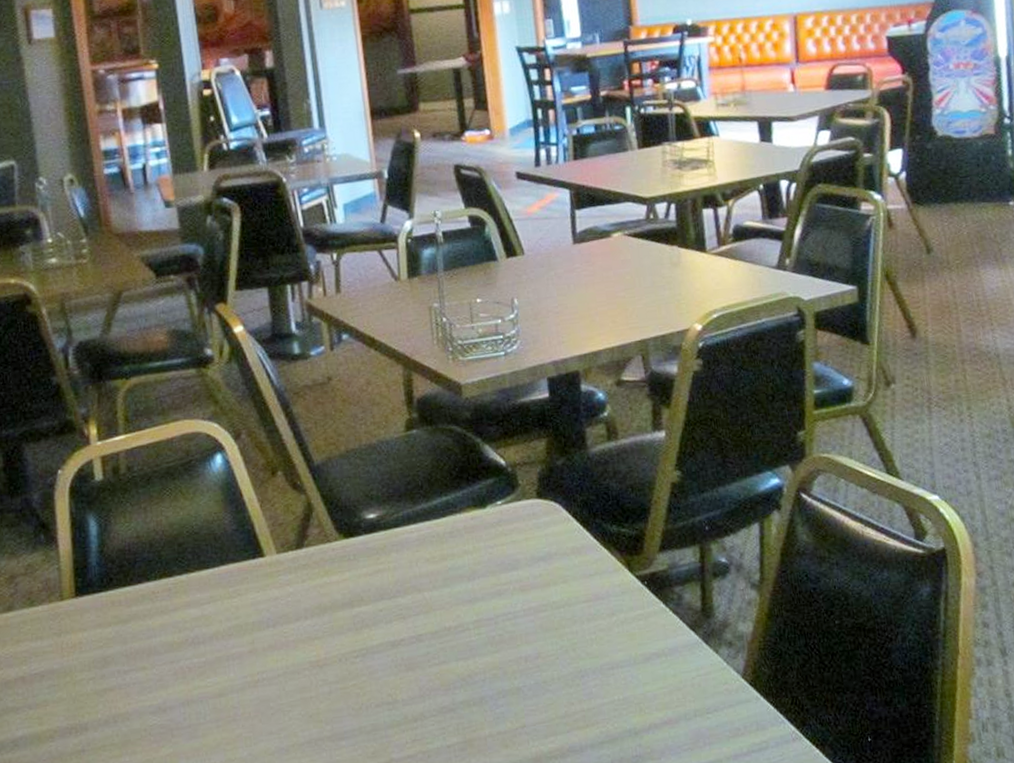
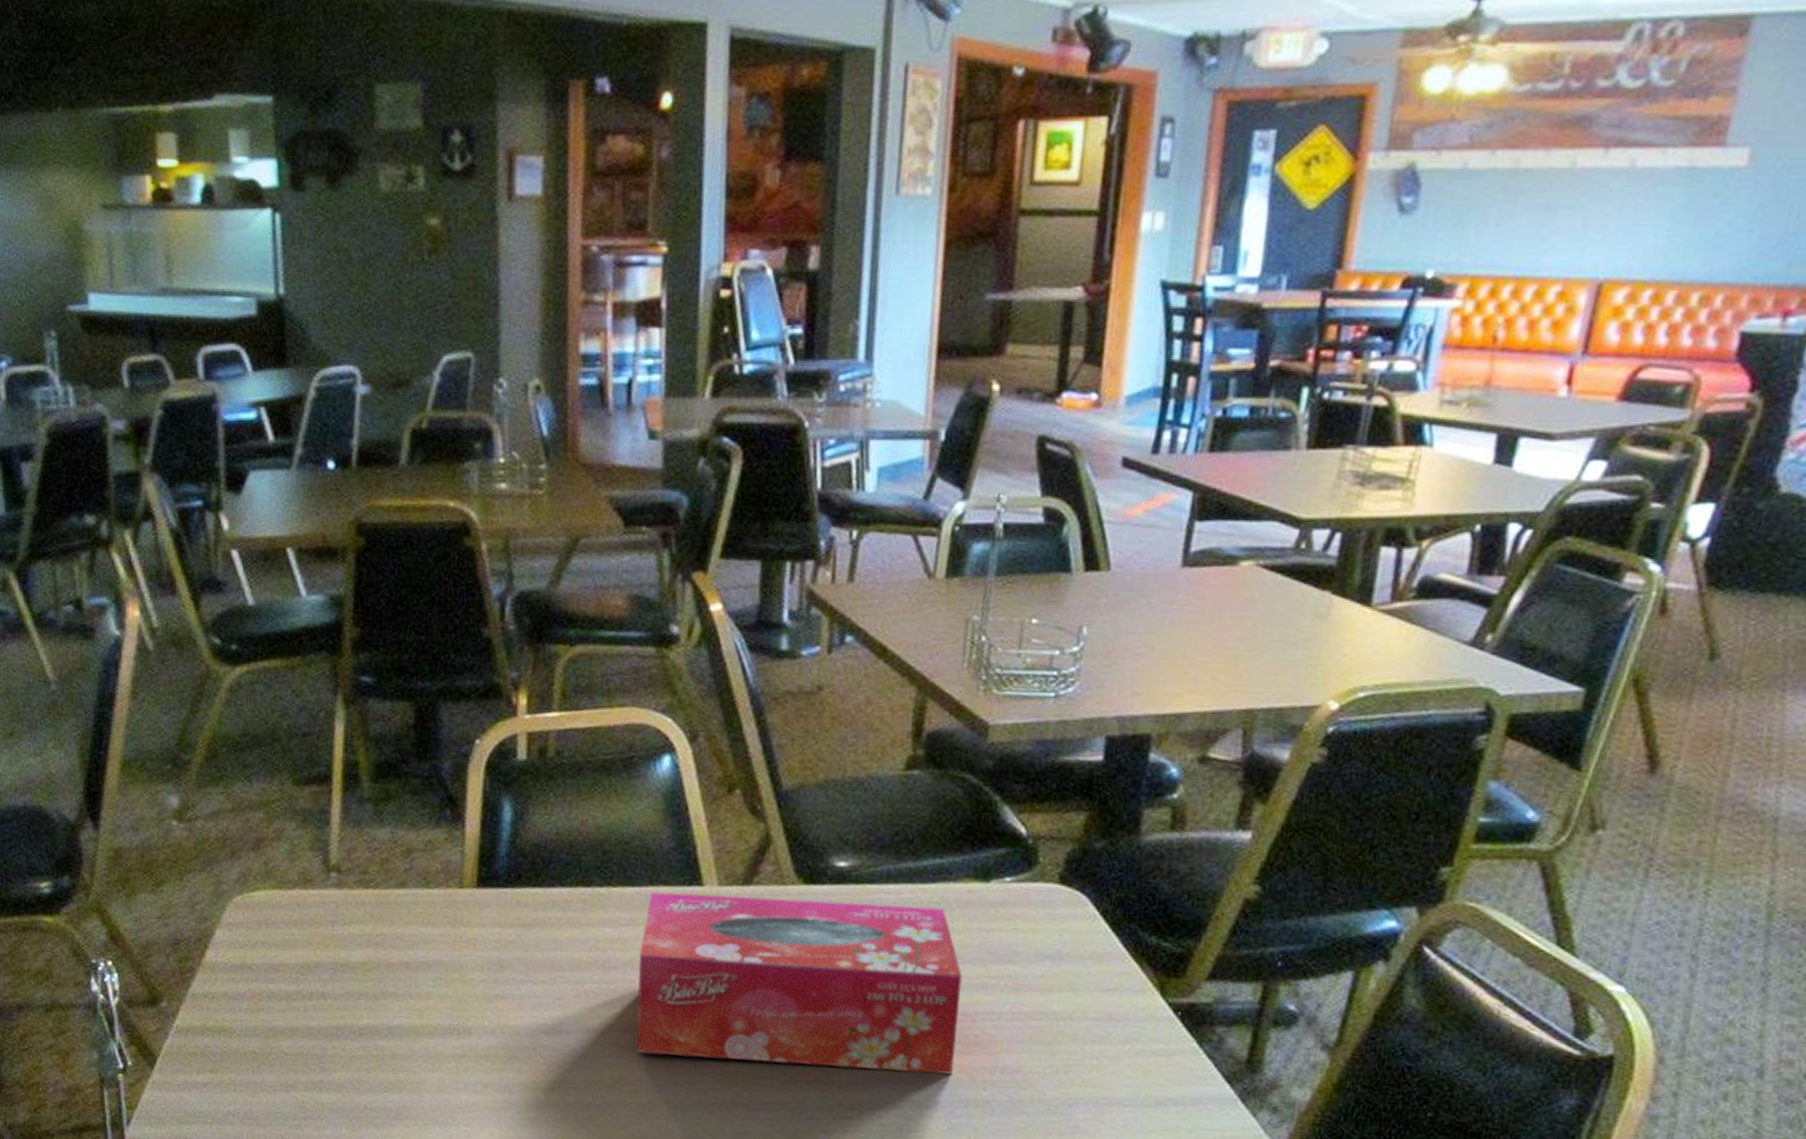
tissue box: none [221,537,488,712] -> present [636,891,963,1075]

